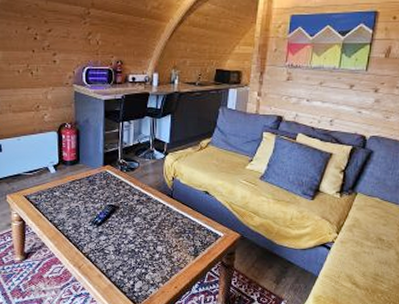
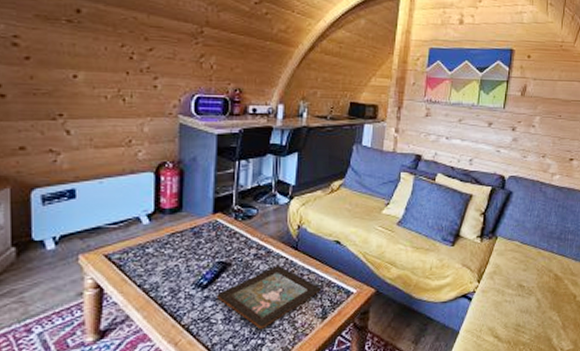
decorative tray: none [109,210,194,261] -> present [217,266,322,329]

